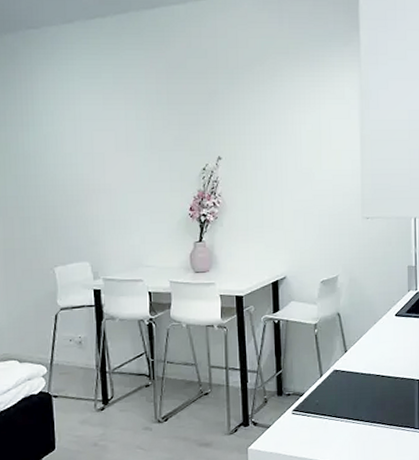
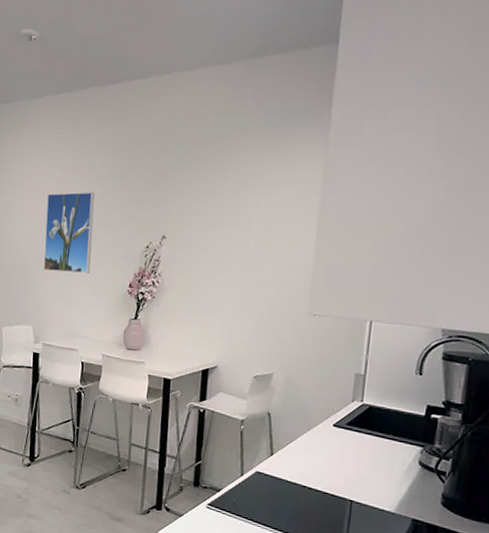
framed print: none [90,118,147,203] -> present [43,192,95,273]

